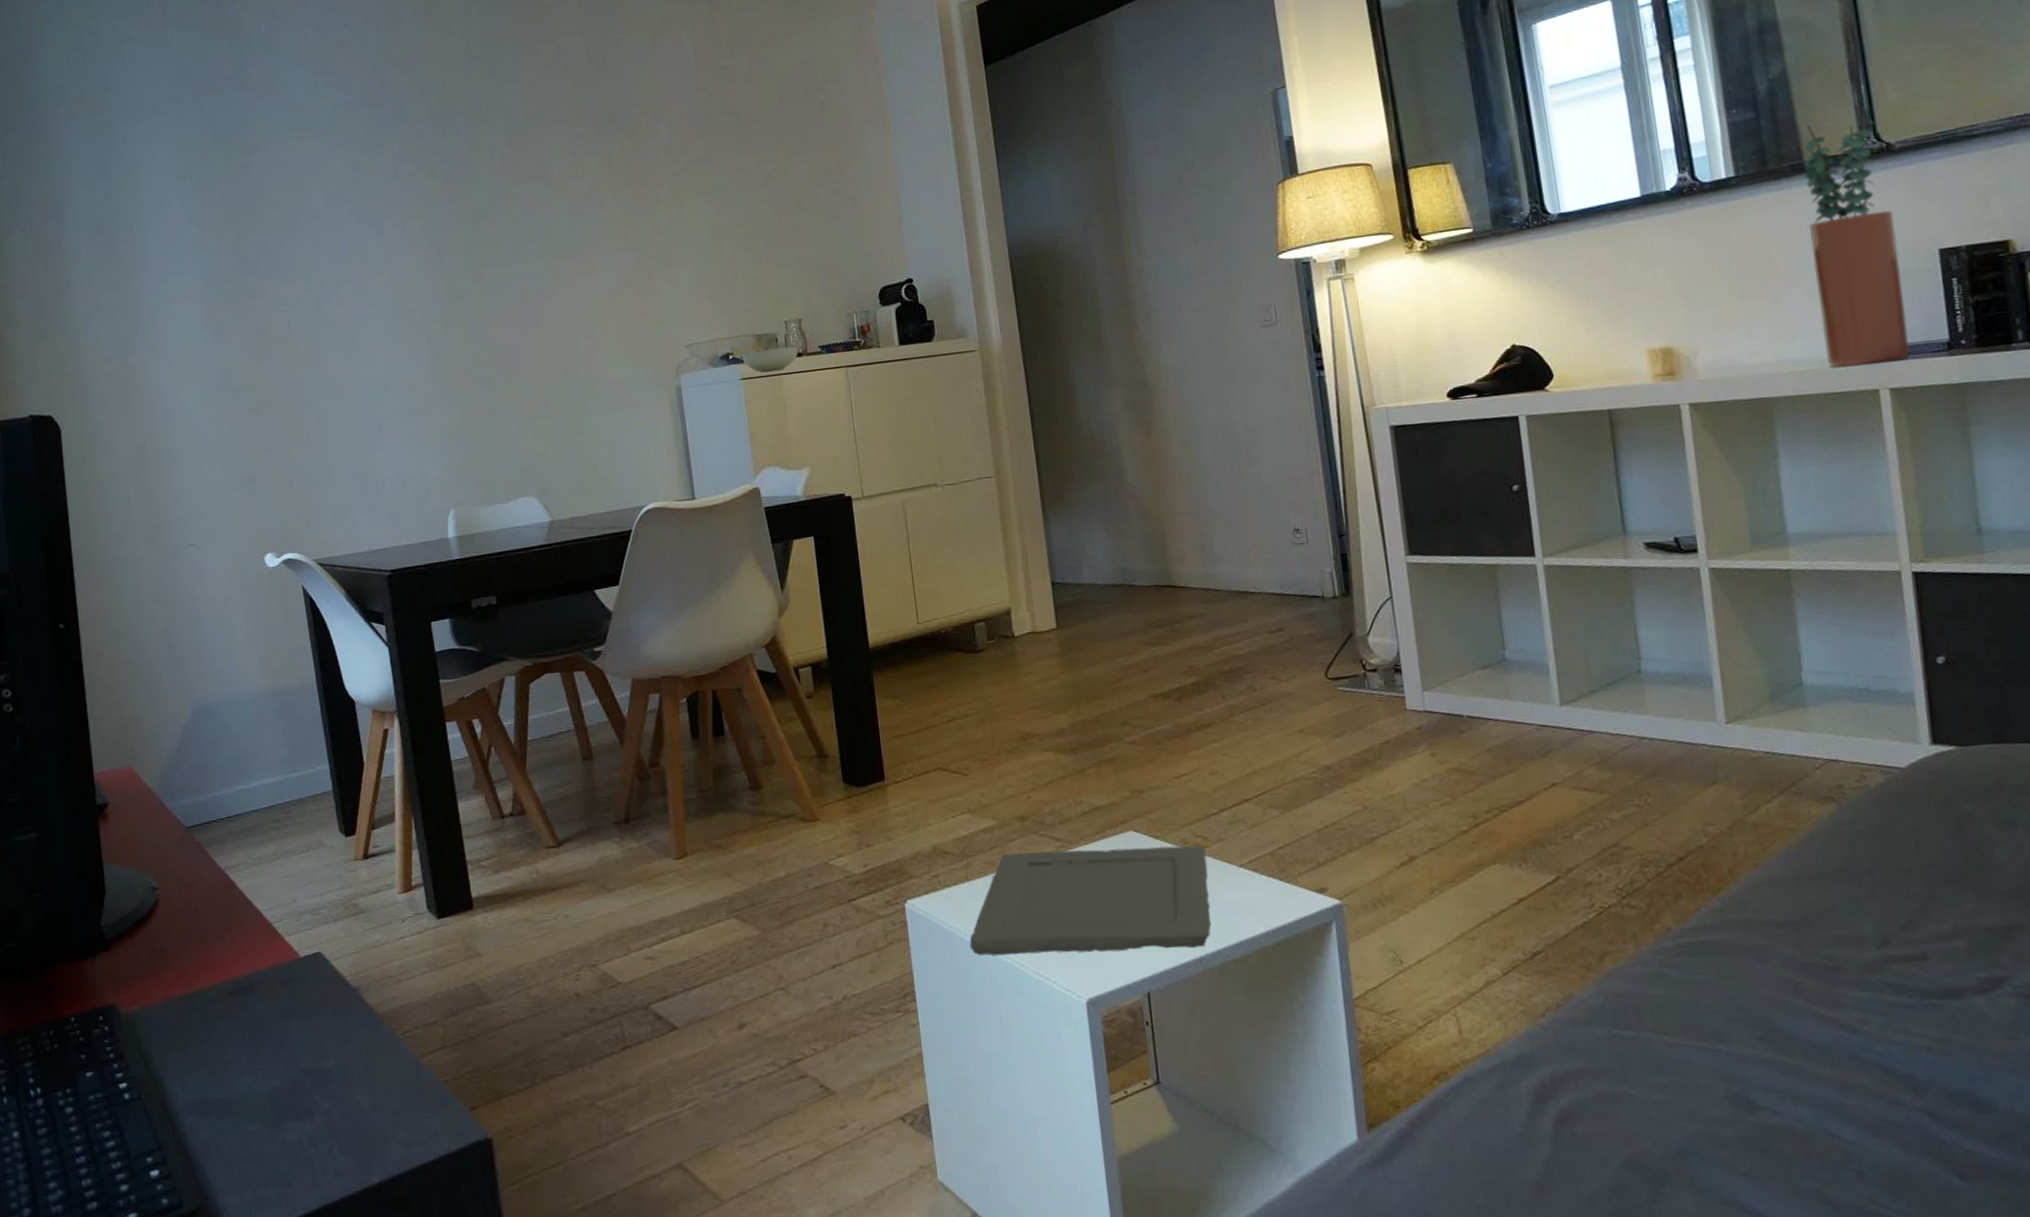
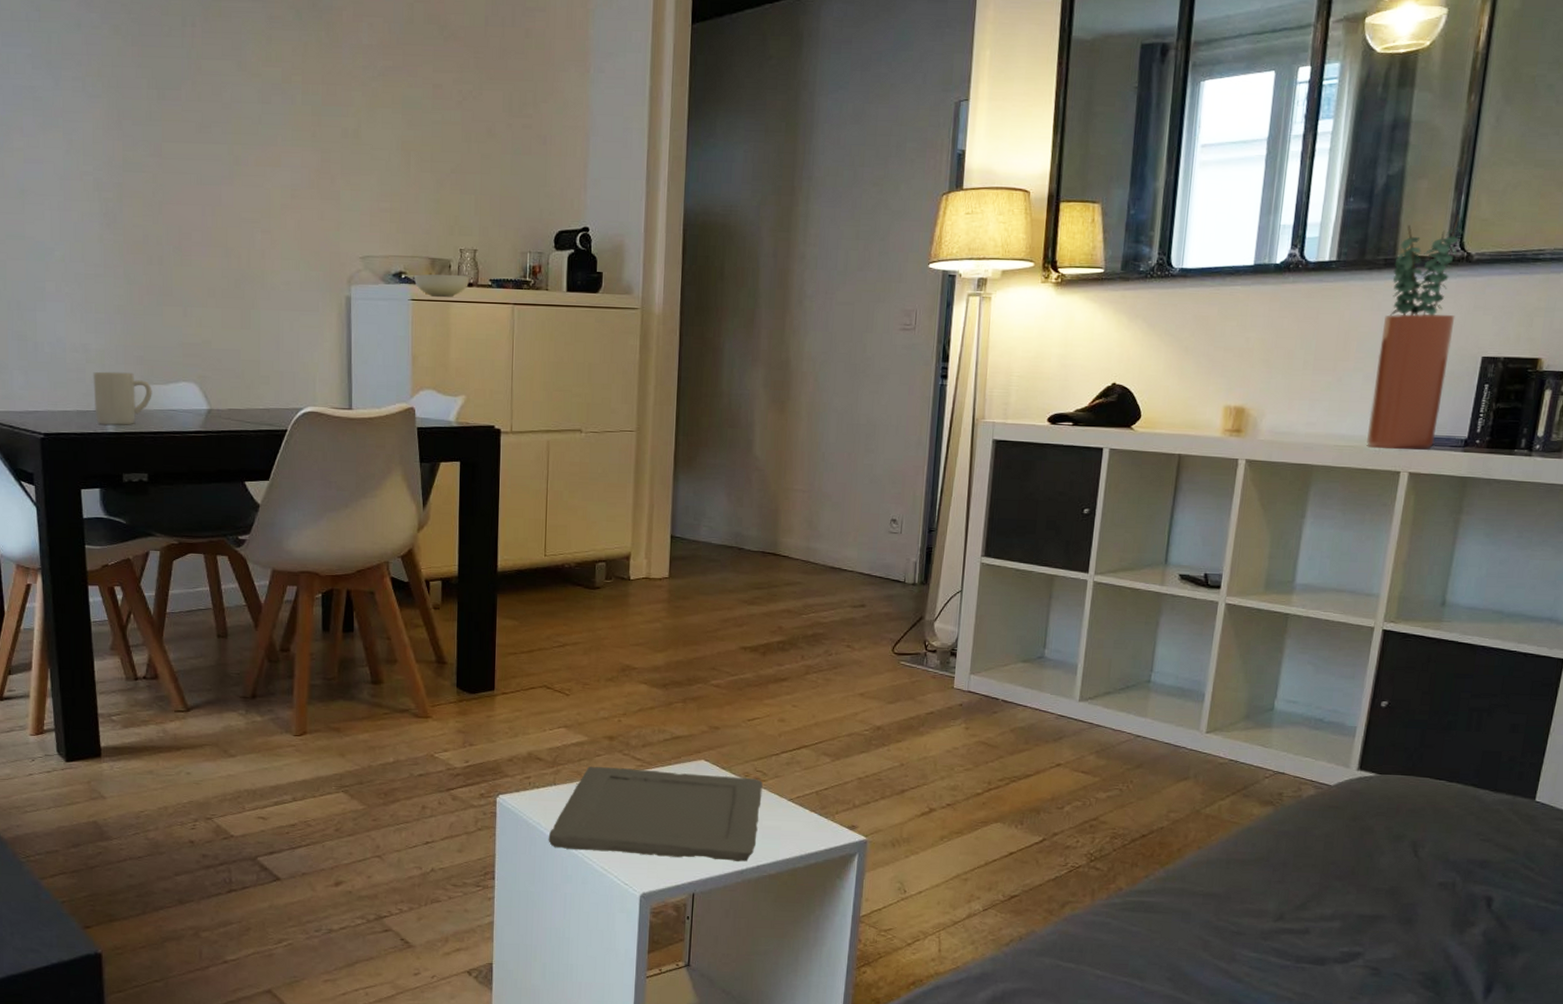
mug: none [434,496,494,554] -> present [93,371,152,426]

